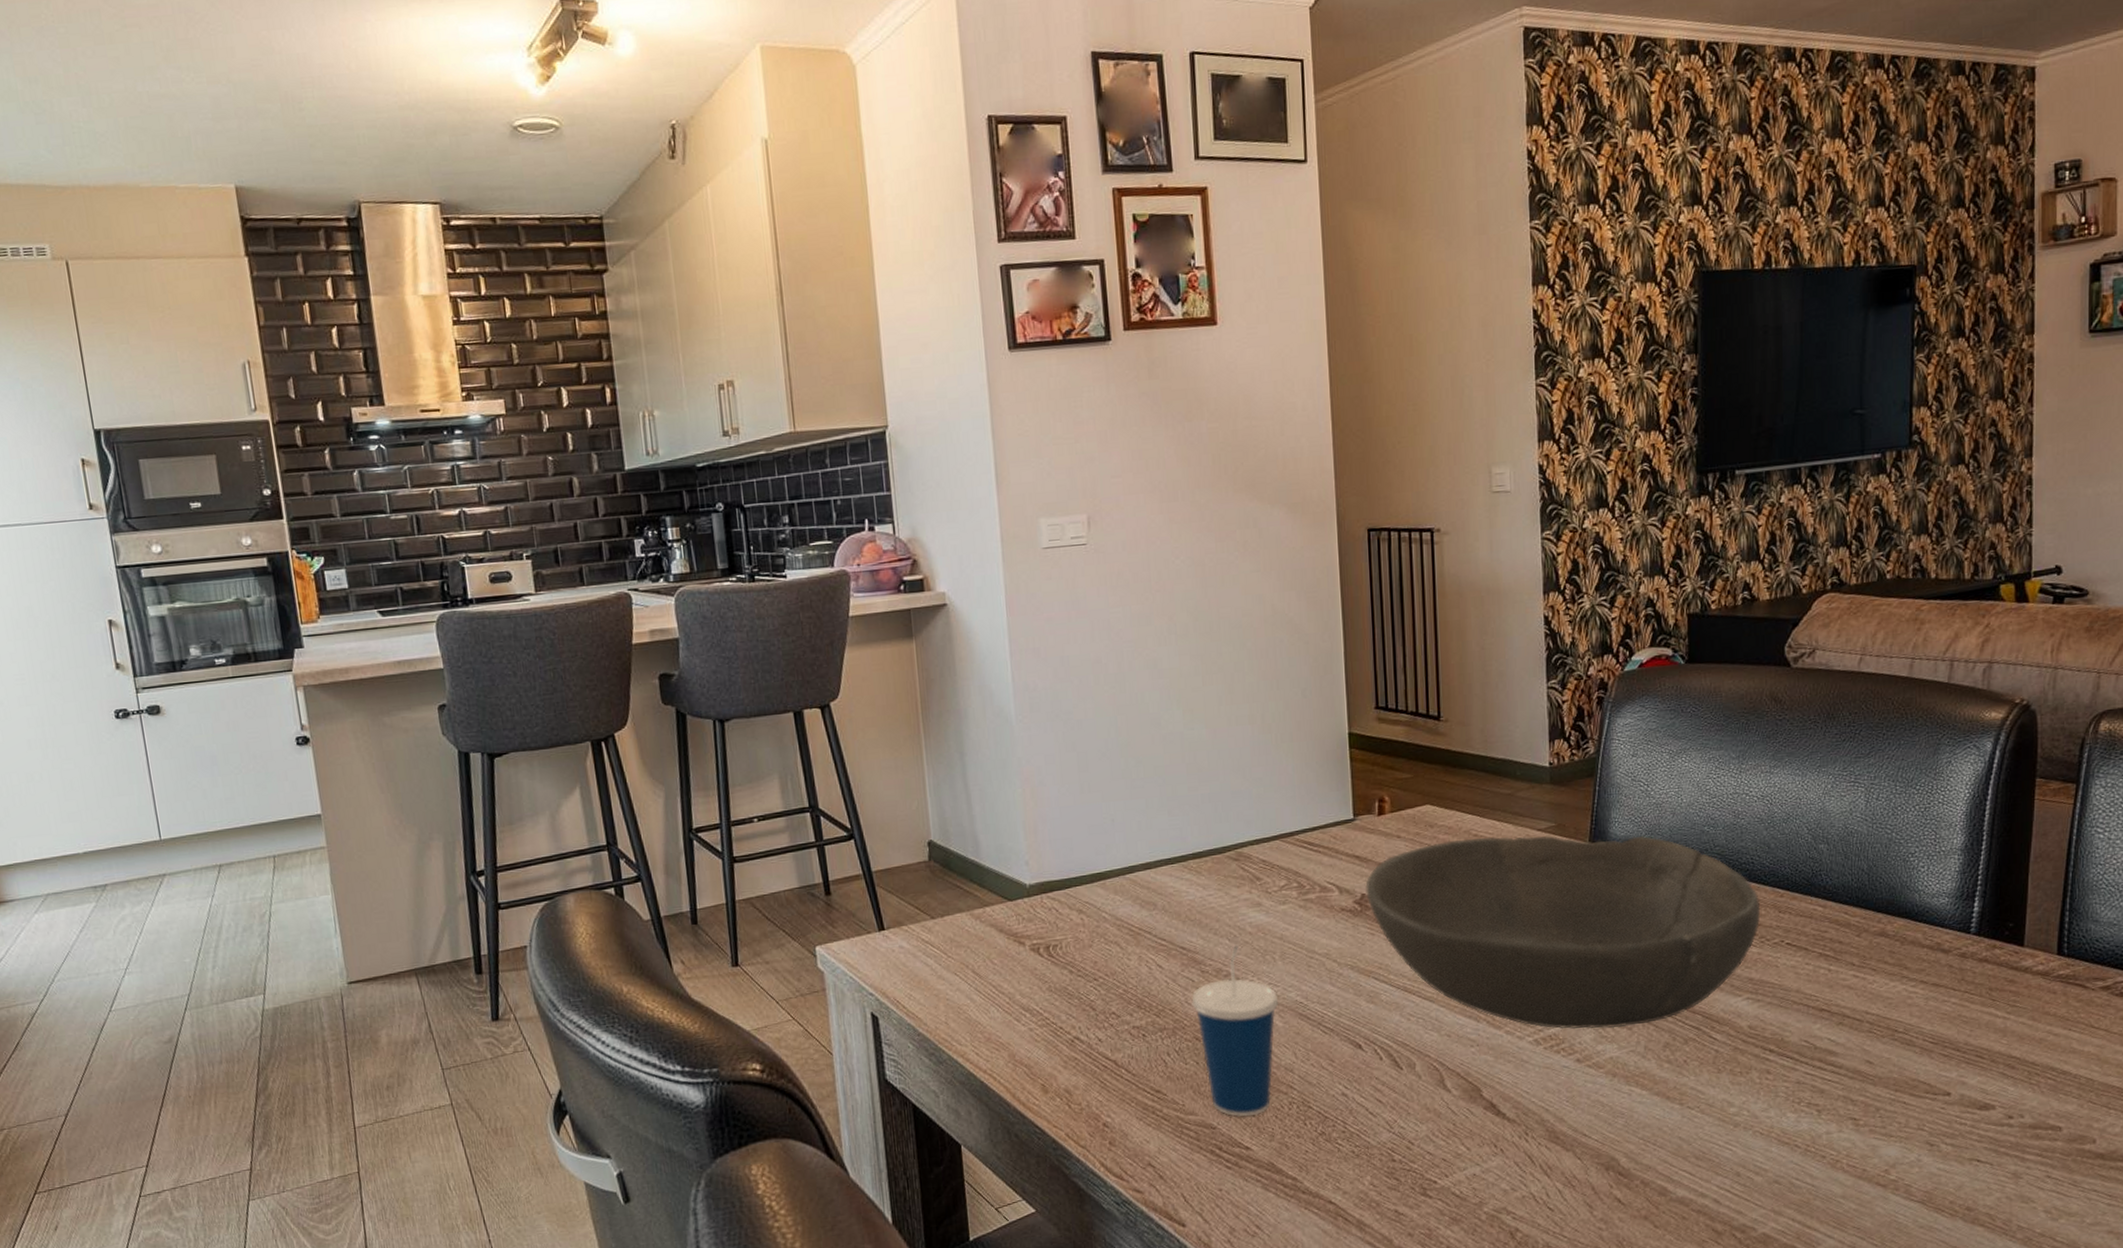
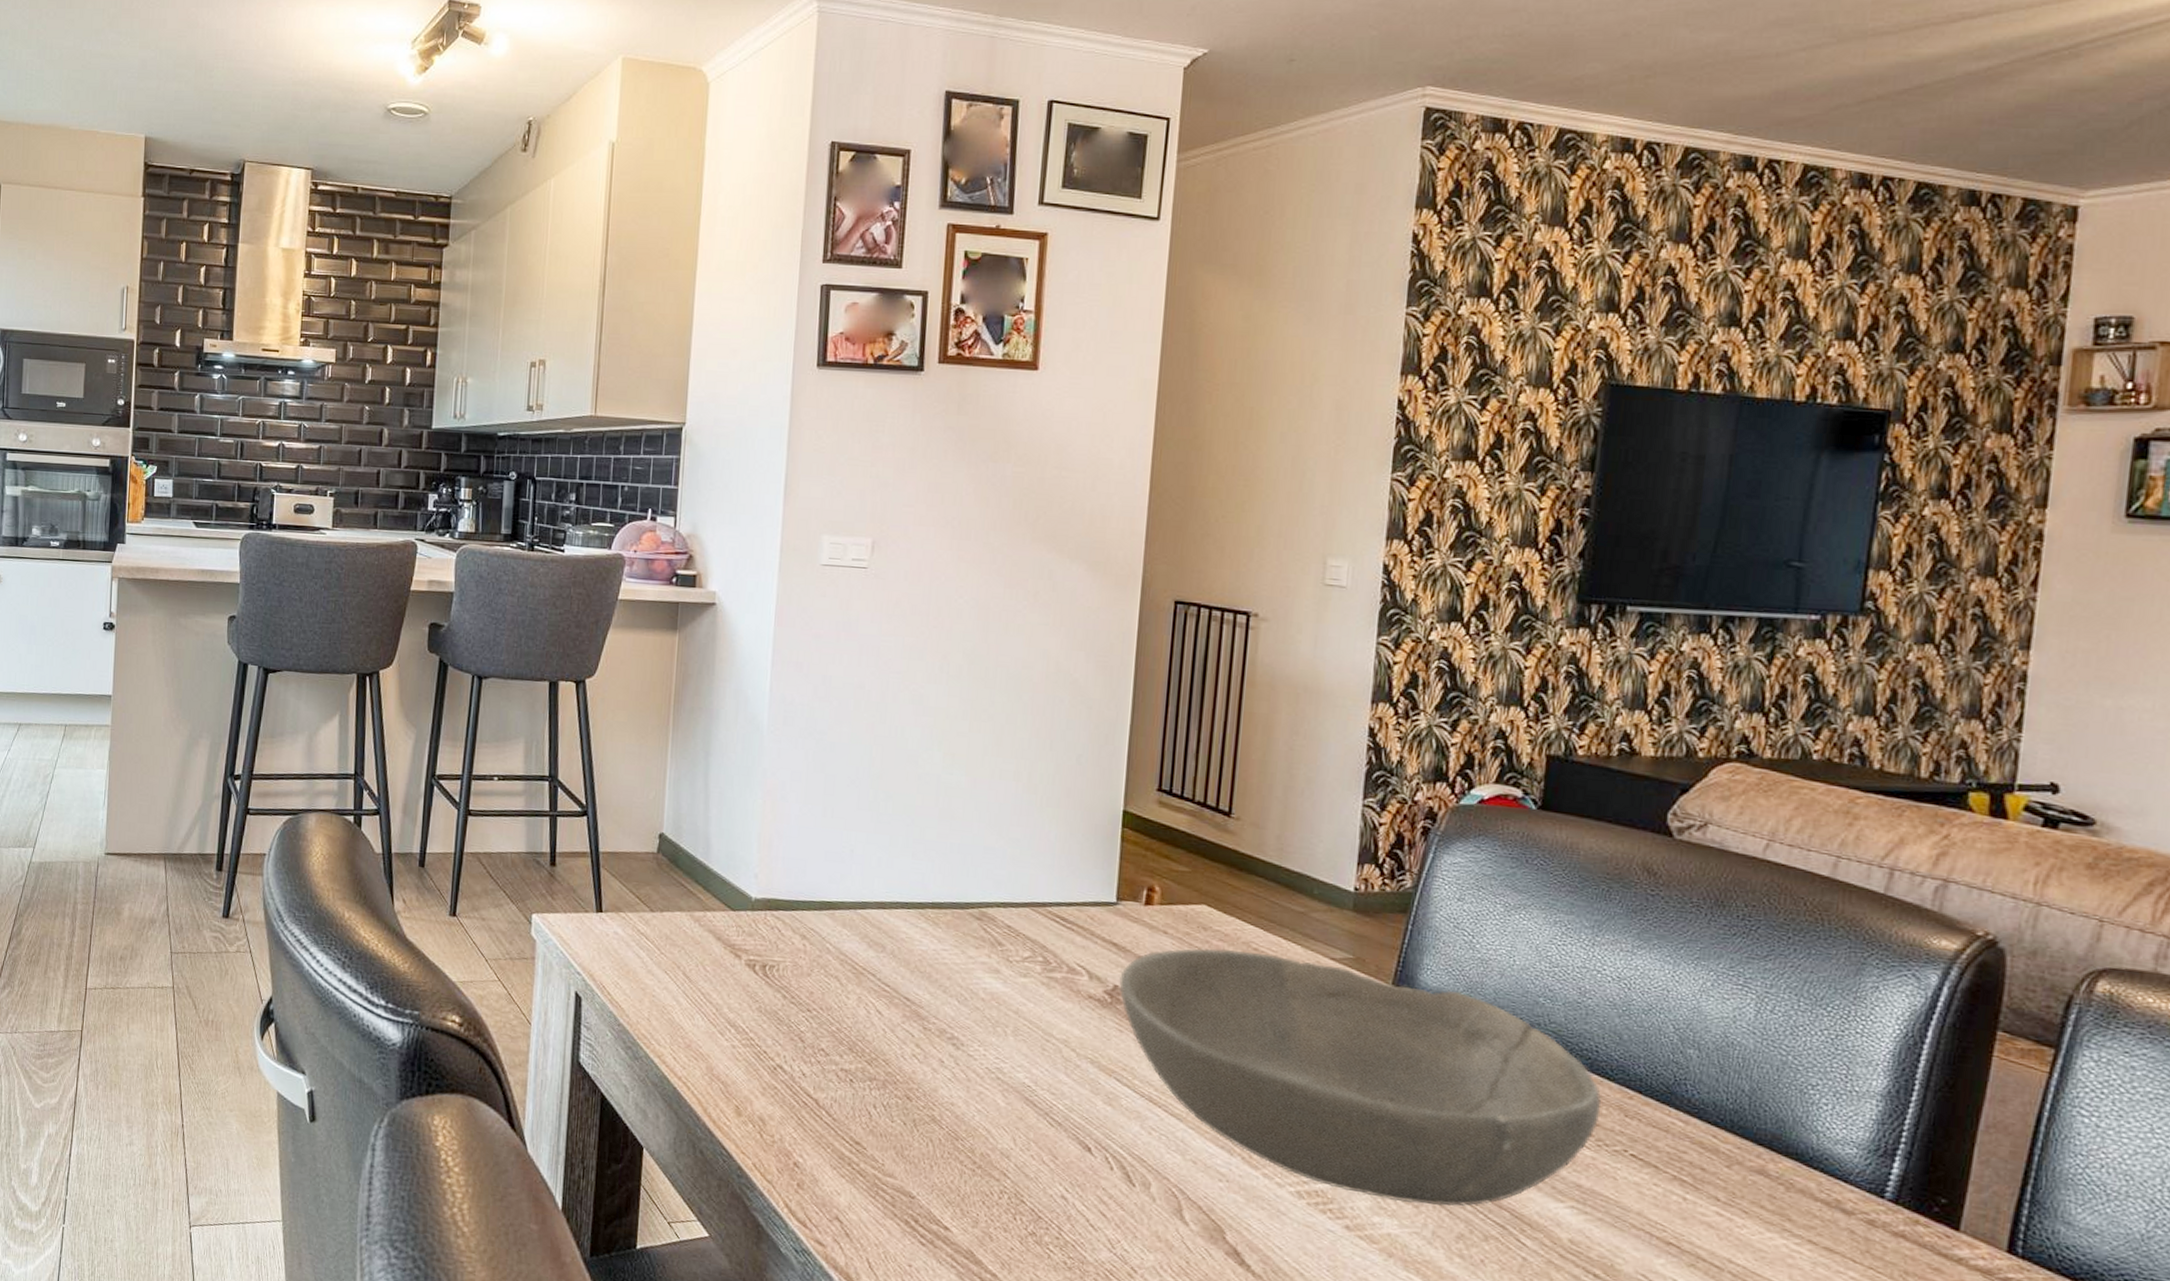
cup: present [1191,944,1279,1117] -> none [908,1007,1004,1195]

